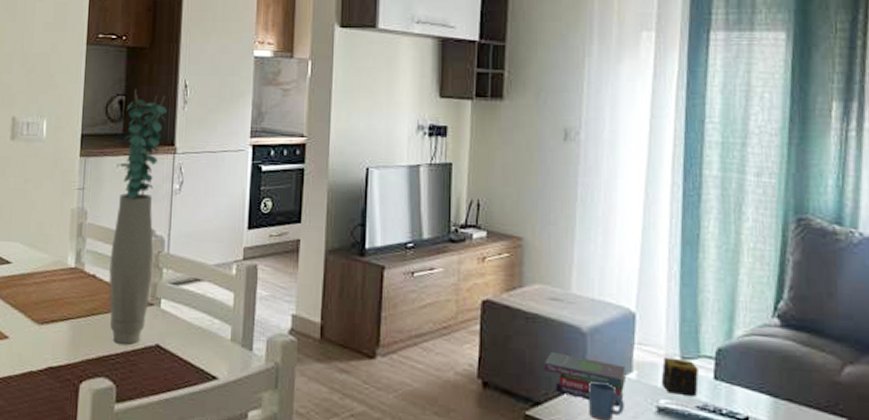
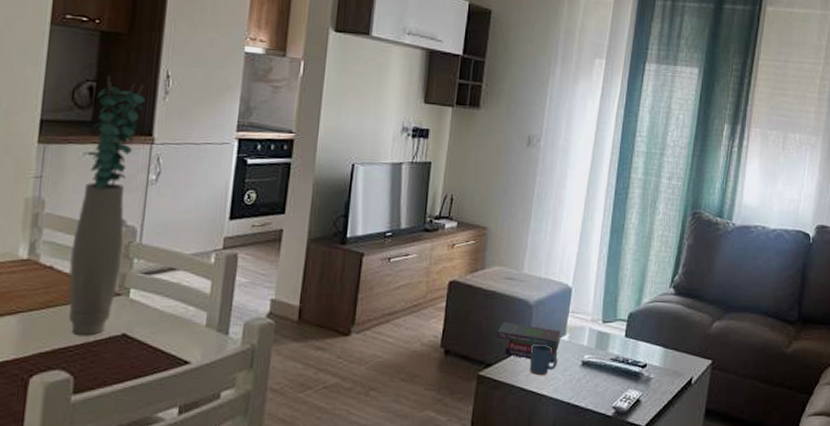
candle: present [661,357,699,396] -> none [586,322,614,351]

